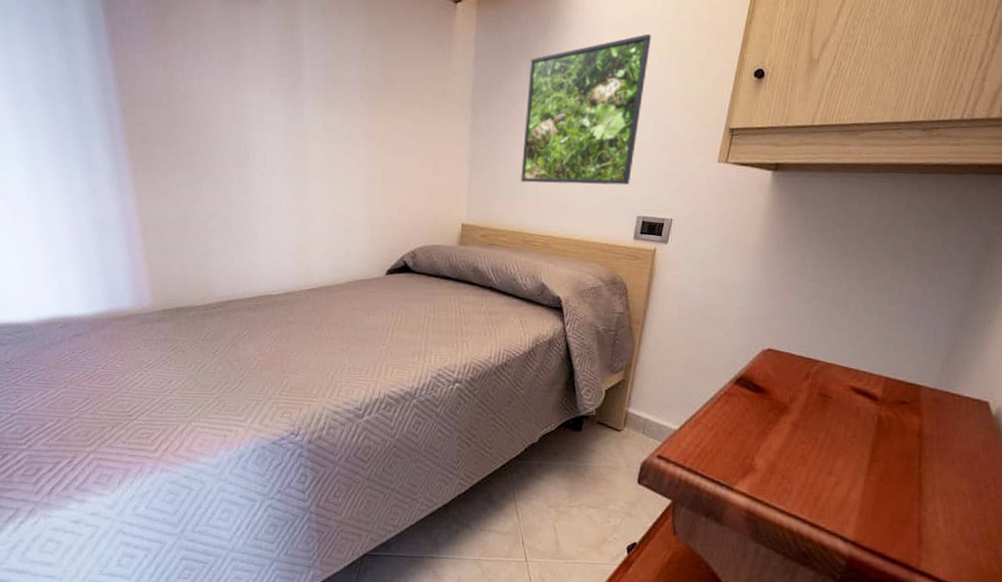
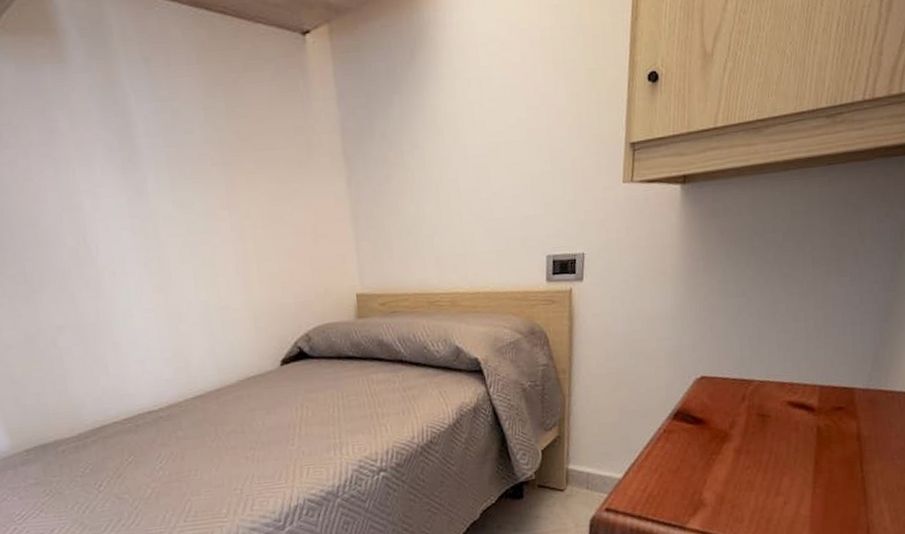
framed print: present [521,33,652,185] -> none [401,45,533,237]

